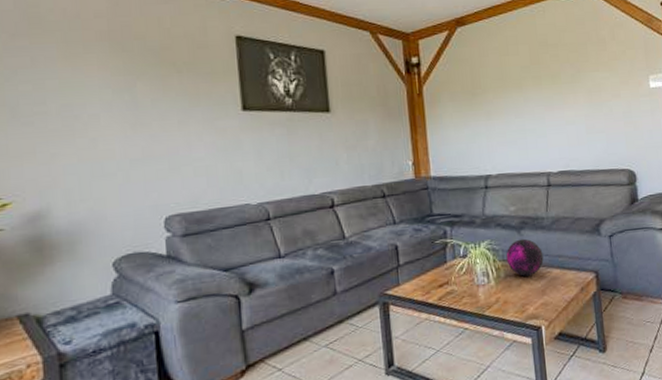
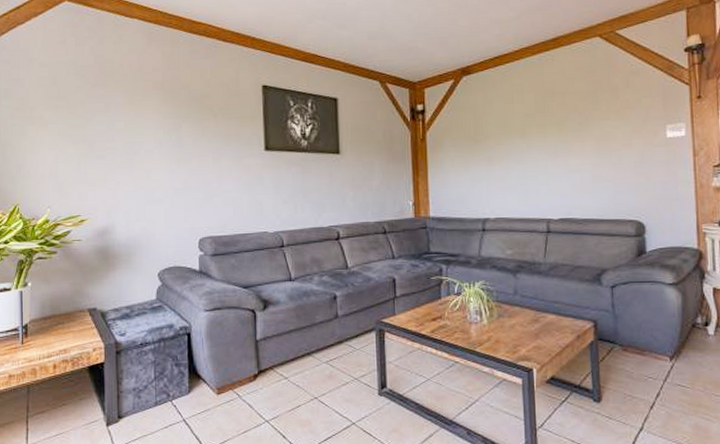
decorative orb: present [506,238,544,277] -> none [500,282,539,318]

